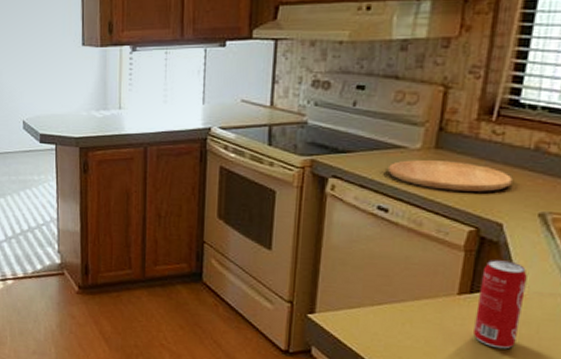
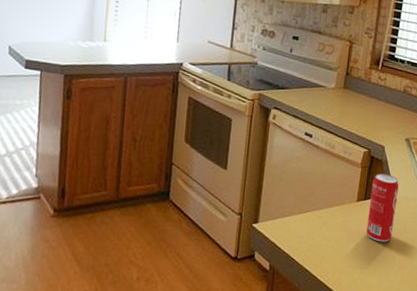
cutting board: present [387,160,513,192] -> none [312,96,391,122]

